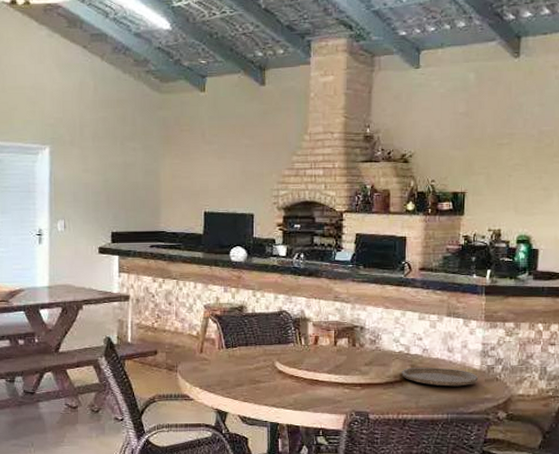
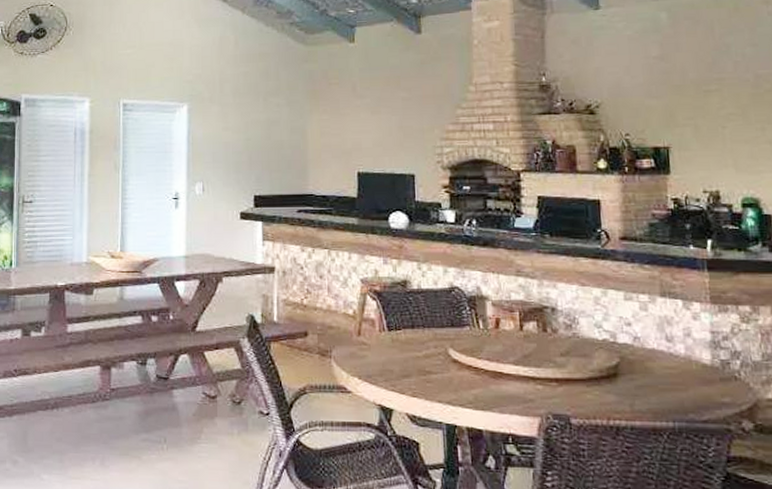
plate: present [402,368,479,387] -> none [608,360,711,386]

